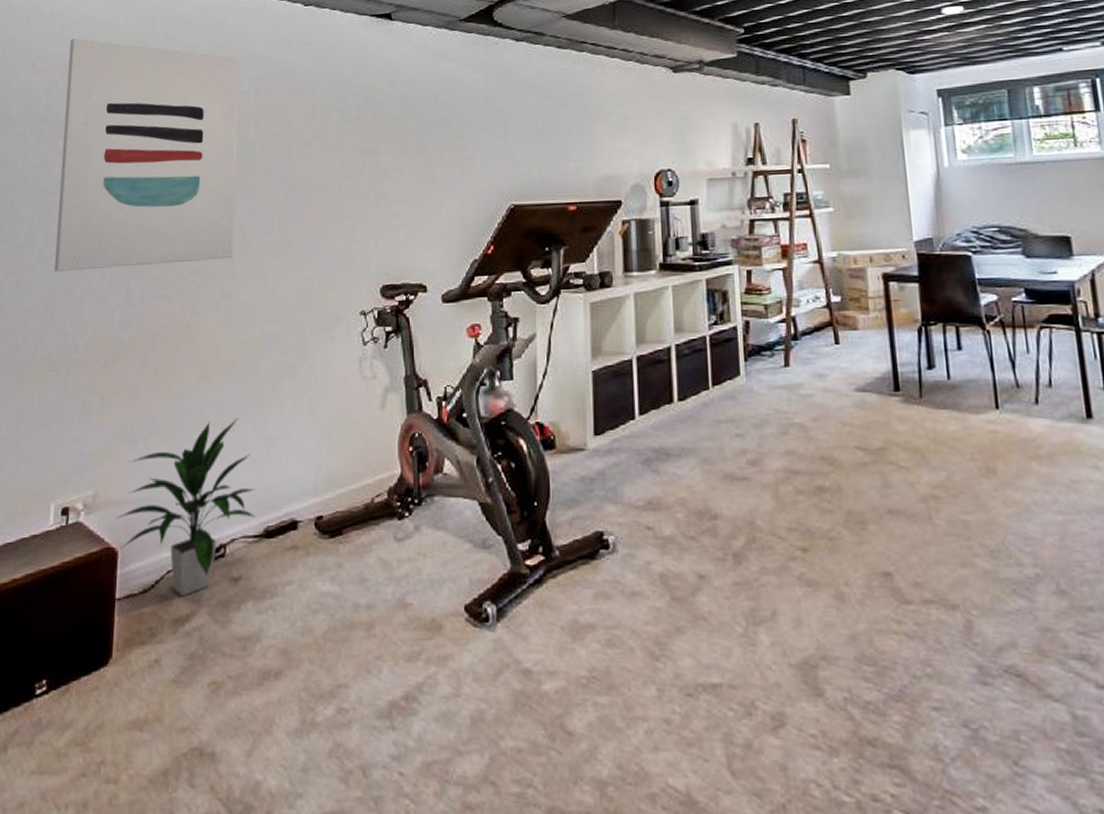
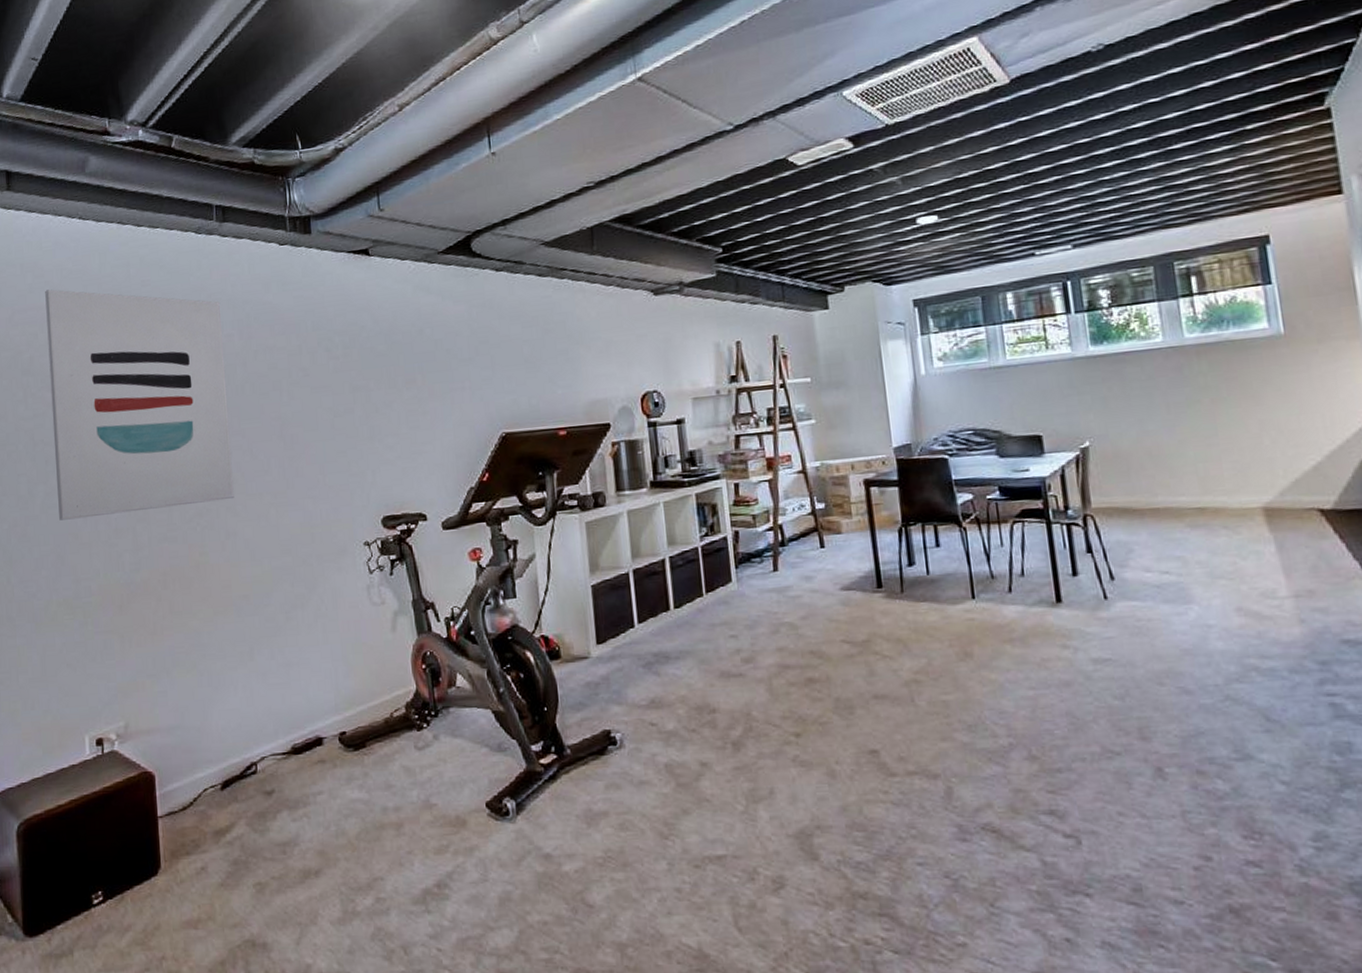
indoor plant: present [116,417,256,596] -> none [149,647,283,811]

